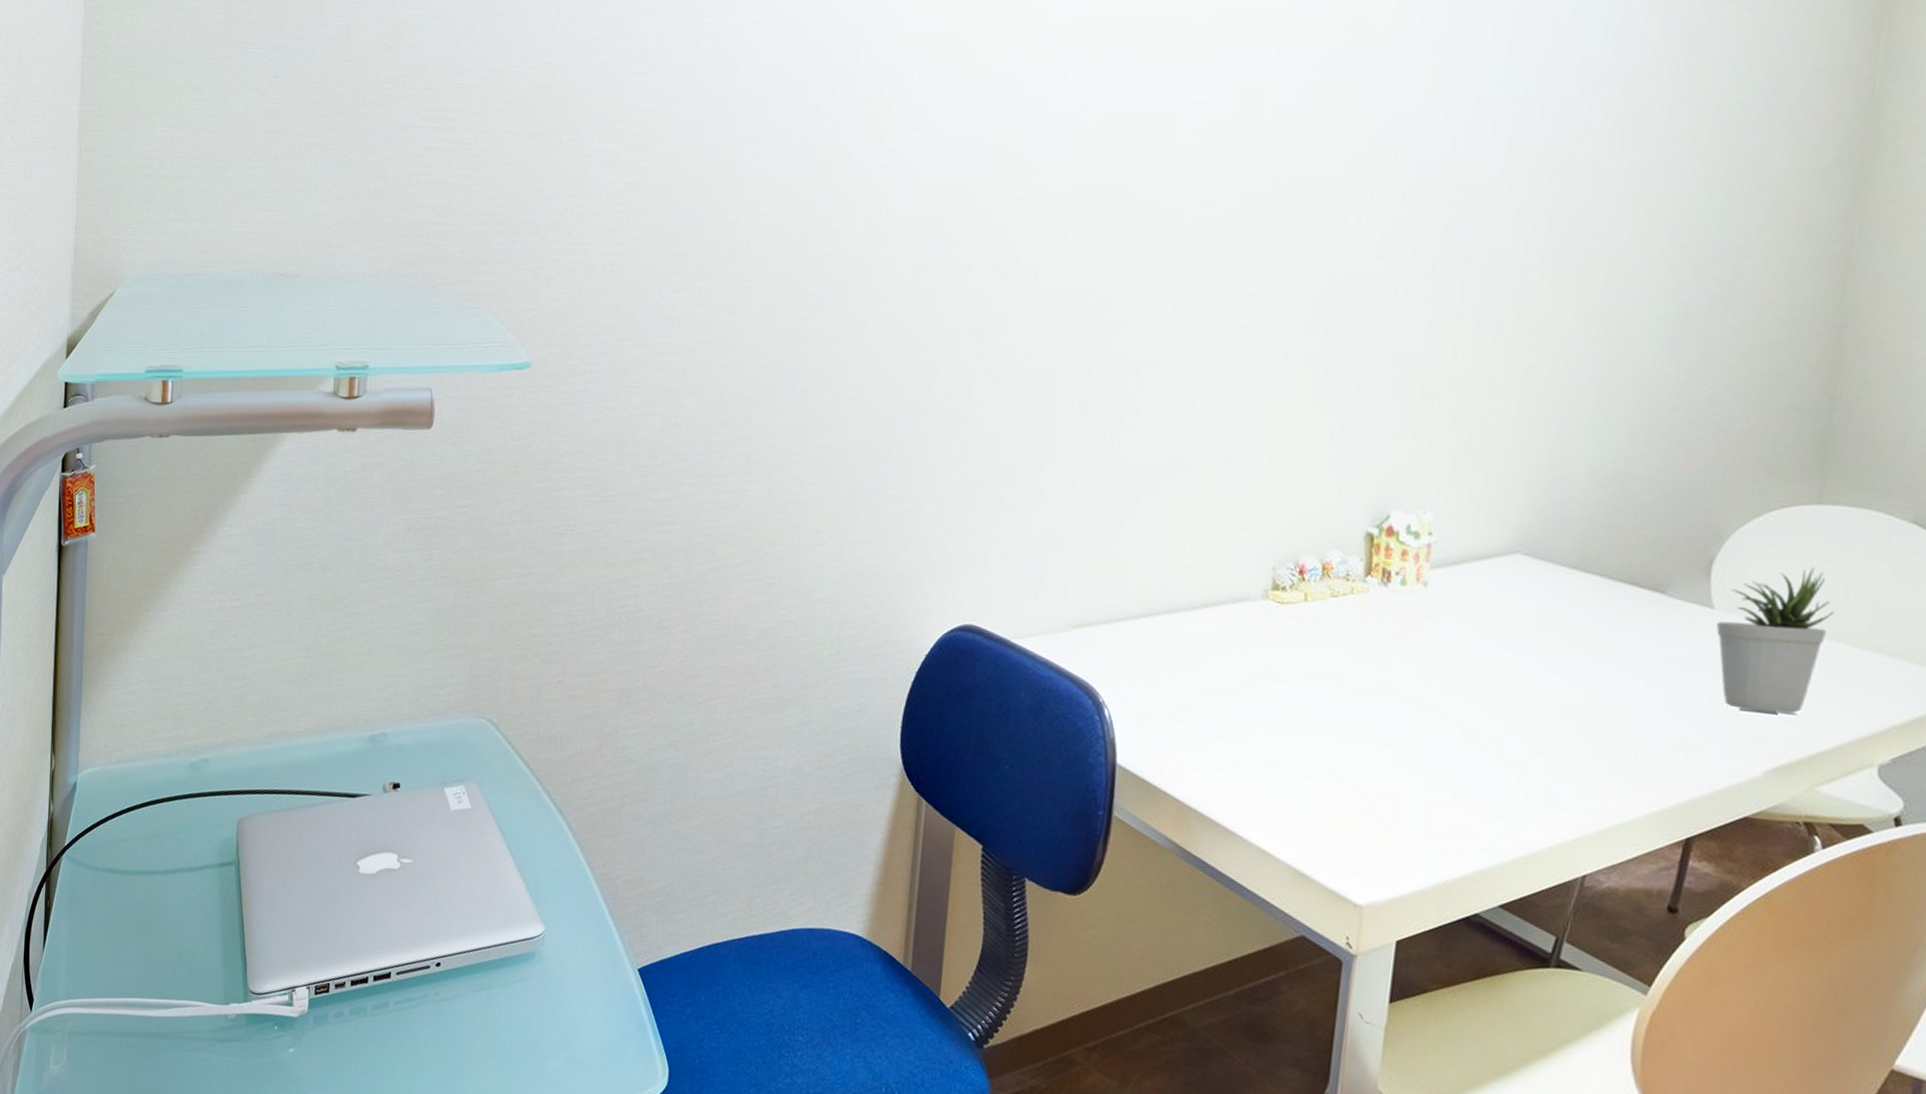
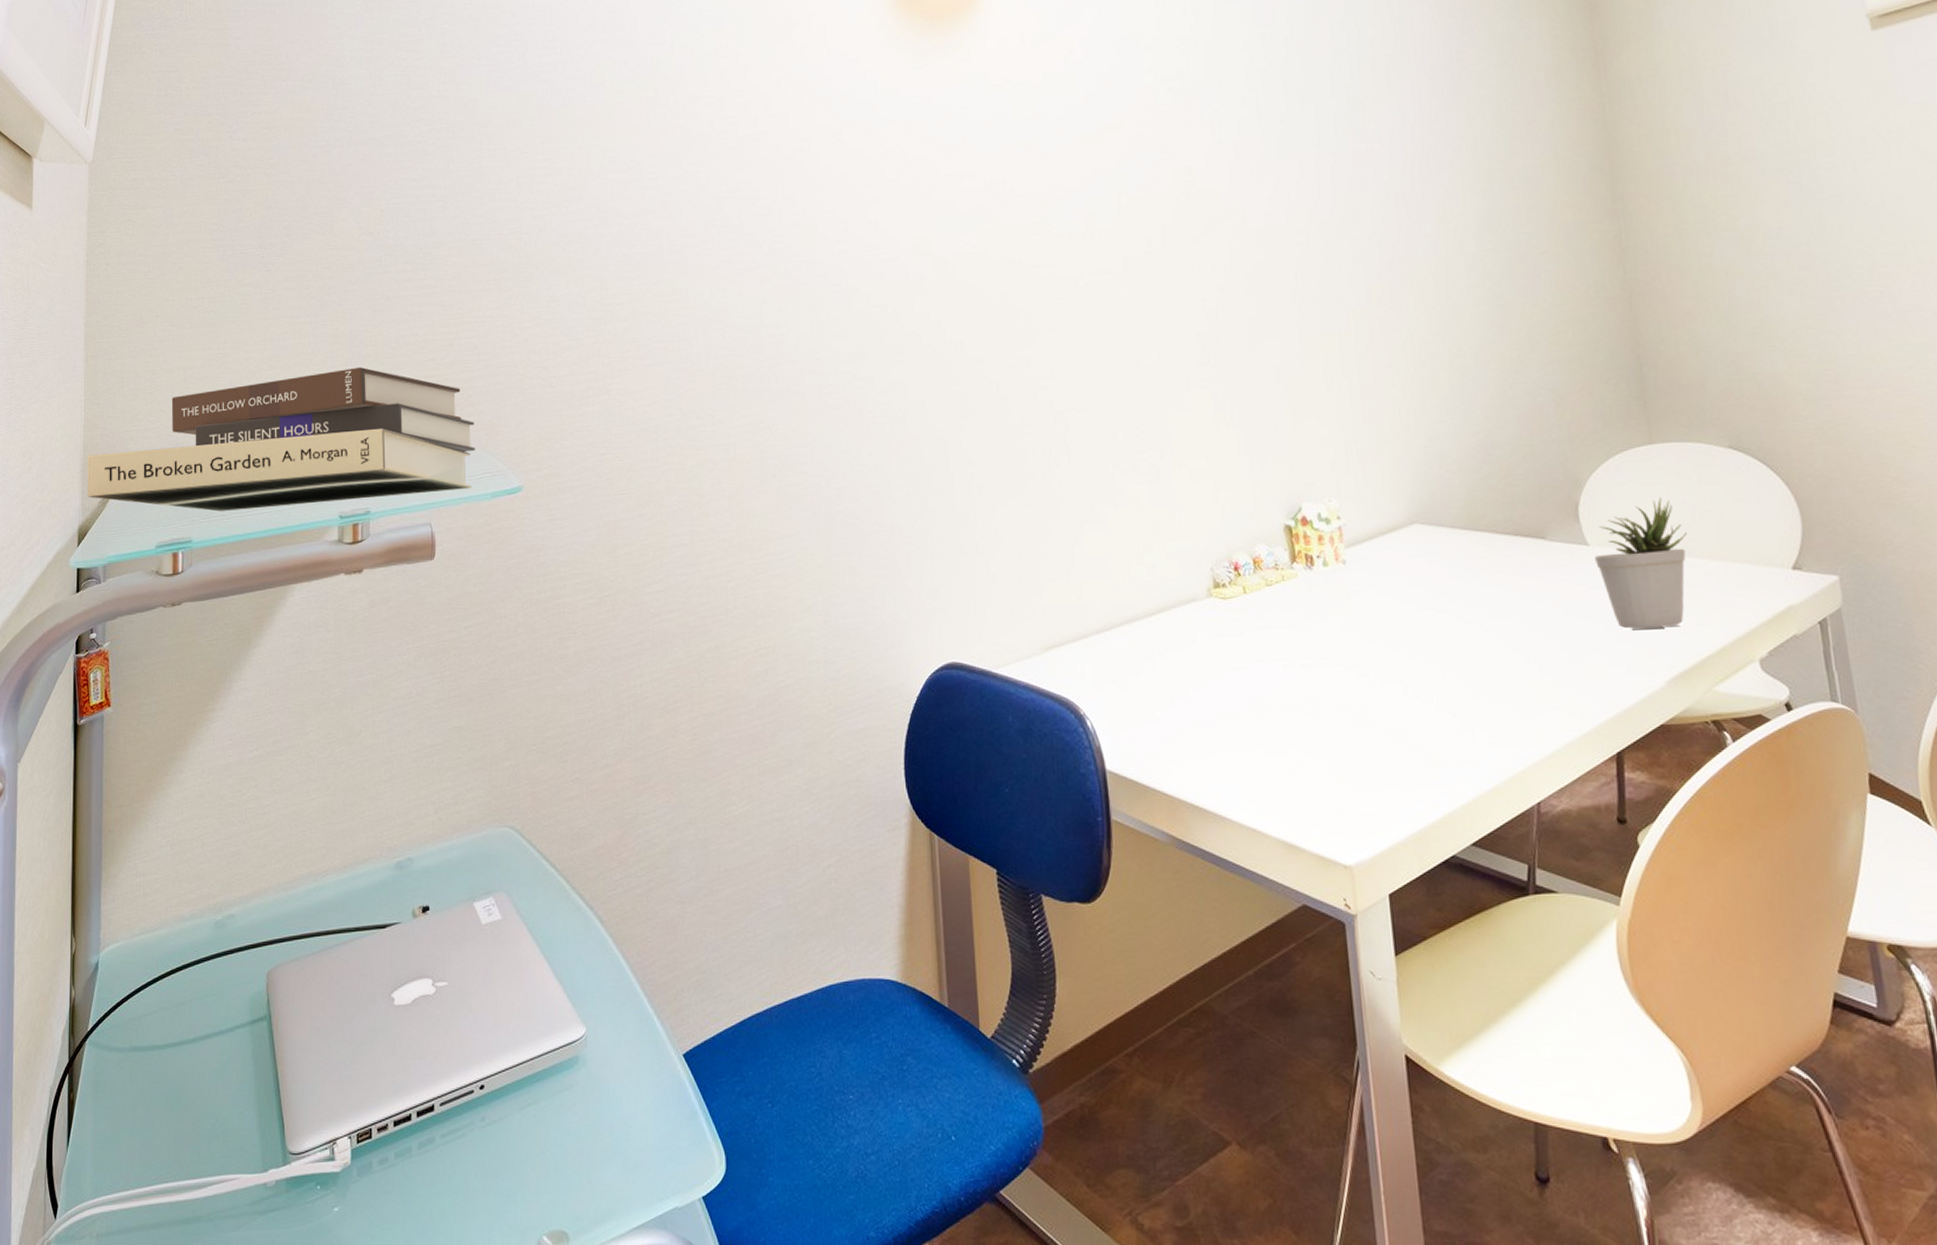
books: none [77,202,486,357] -> present [86,366,476,512]

